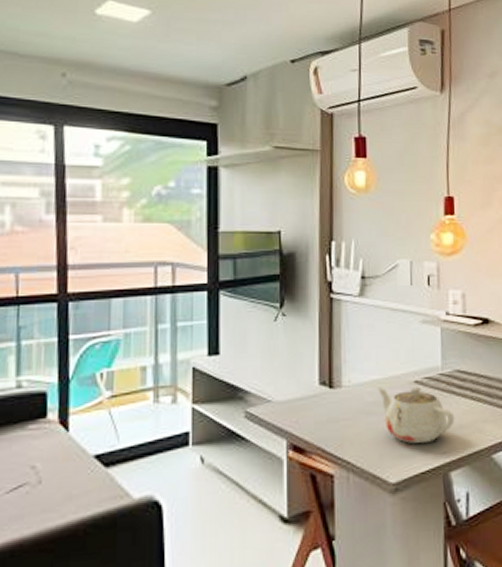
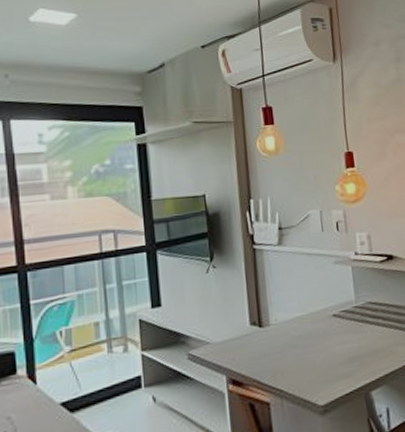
teapot: present [377,386,455,443] -> none [300,319,371,370]

